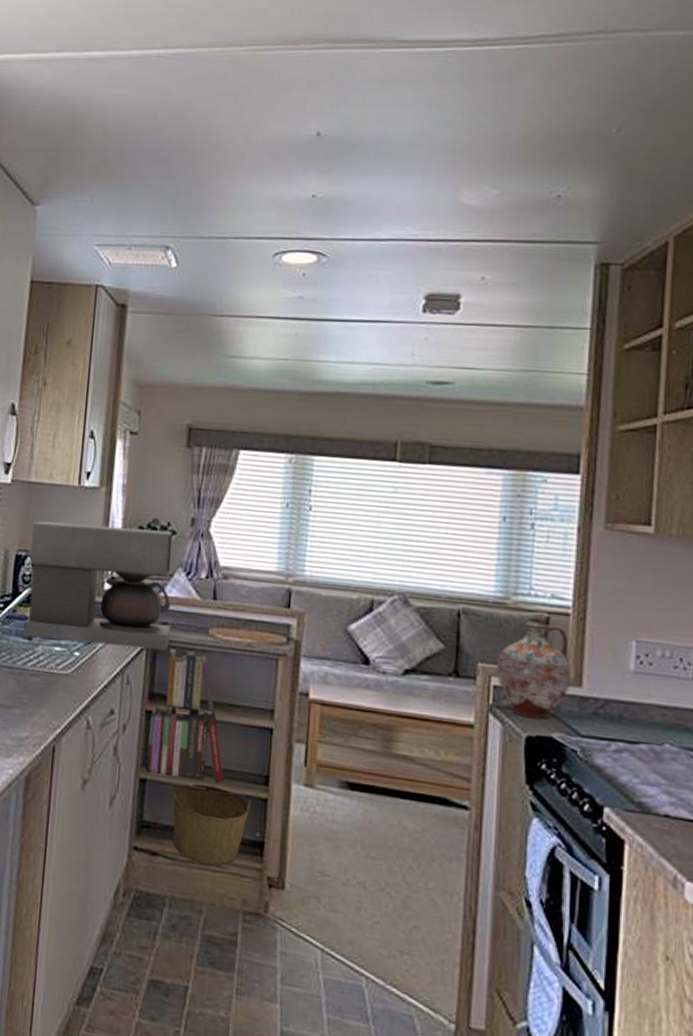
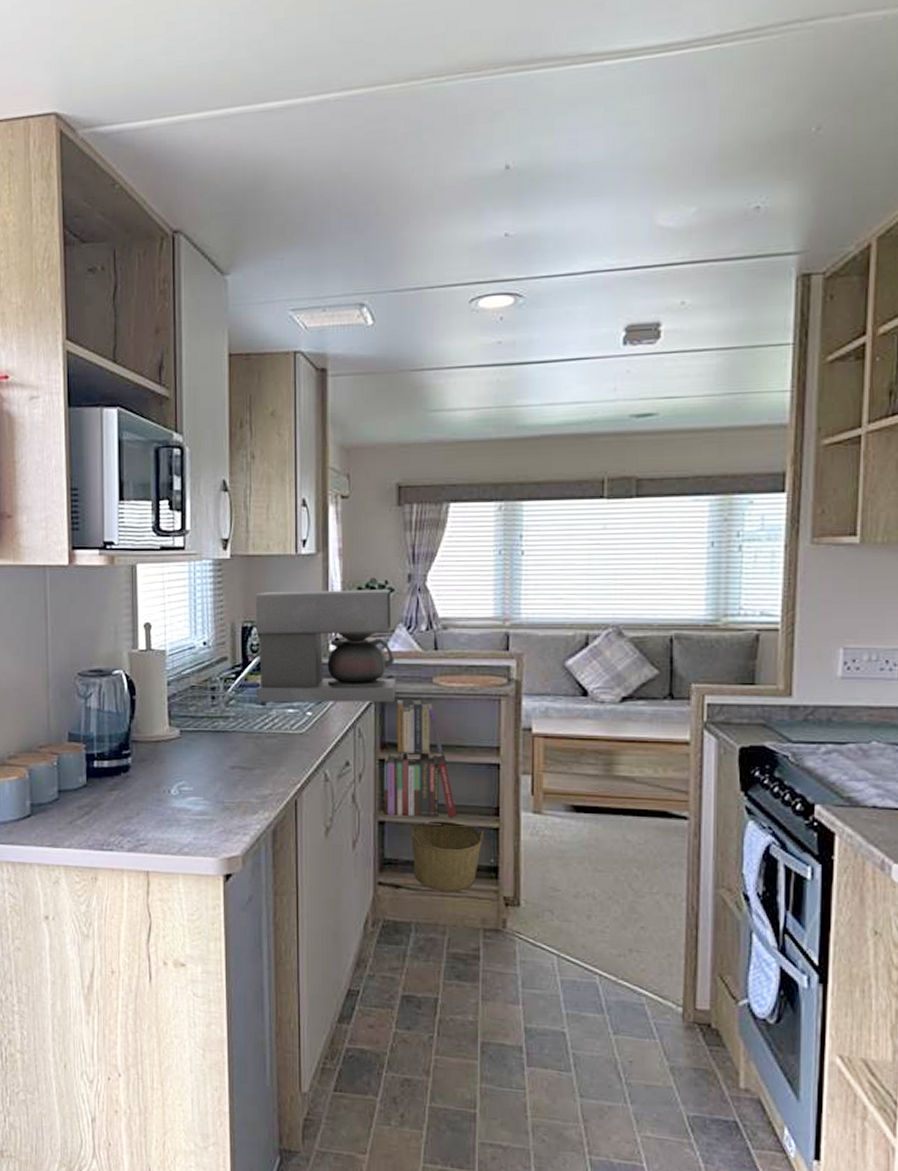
ceramic jug: present [496,617,572,720] -> none [709,635,782,731]

